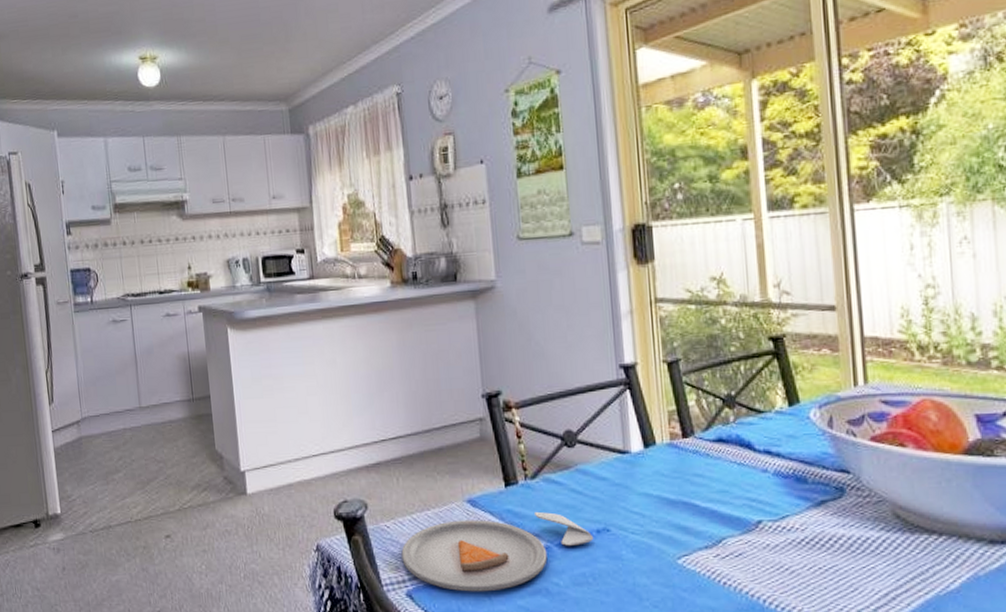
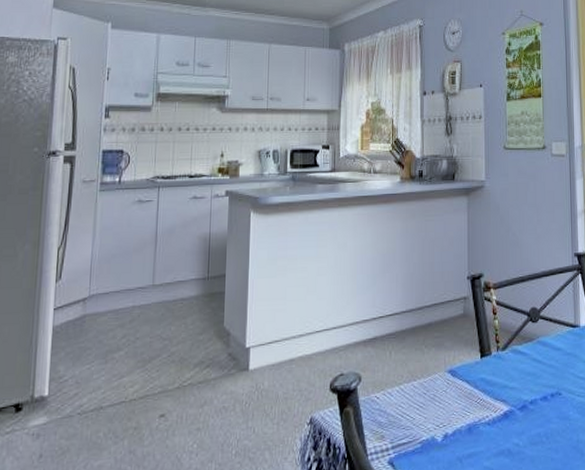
dinner plate: present [401,511,594,592] -> none [387,379,549,457]

